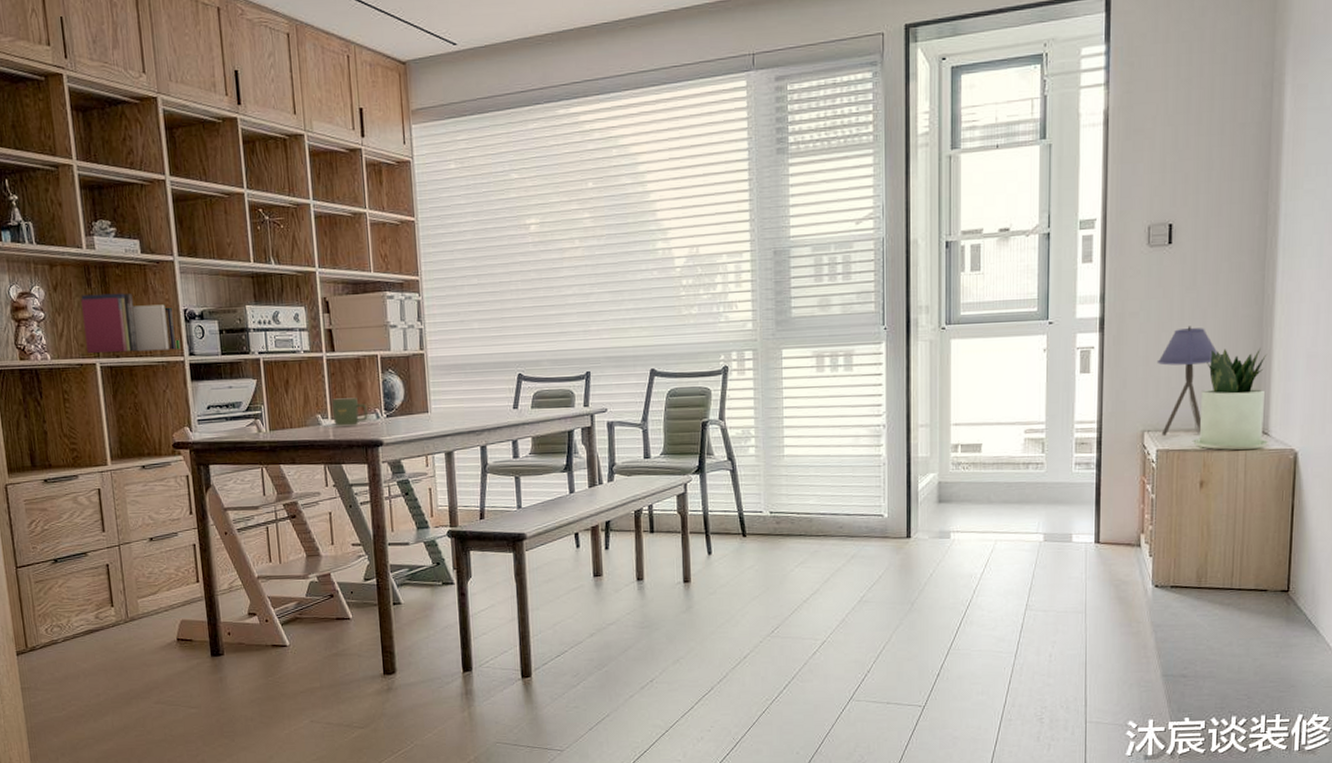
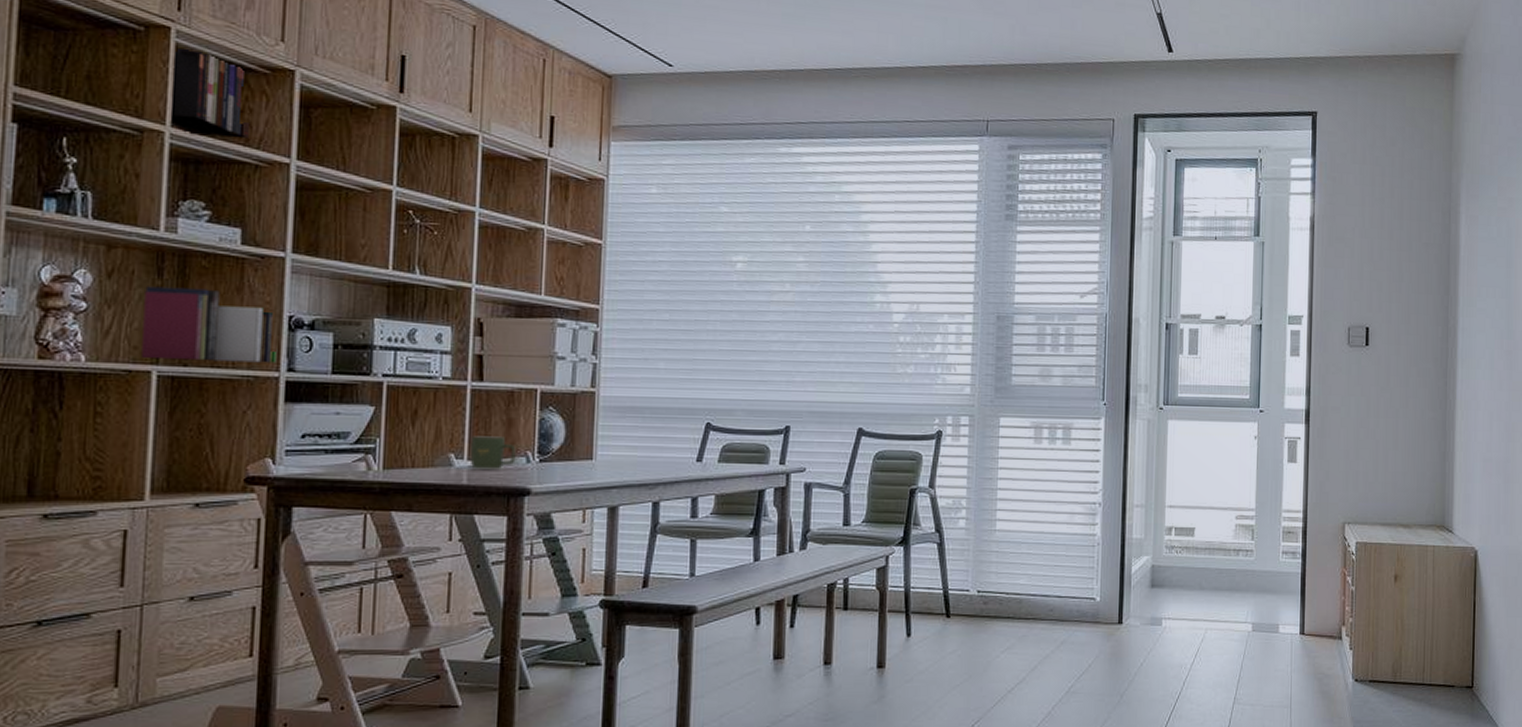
books: none [69,91,133,165] -> present [170,49,251,139]
table lamp: present [1156,326,1218,437] -> none [1356,424,1409,529]
planter: present [1192,347,1269,451] -> none [1387,448,1453,547]

